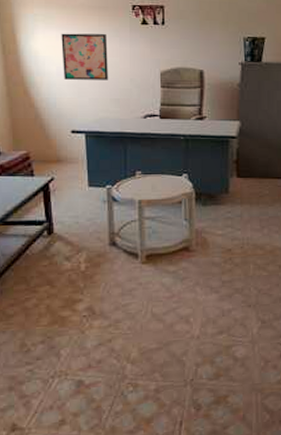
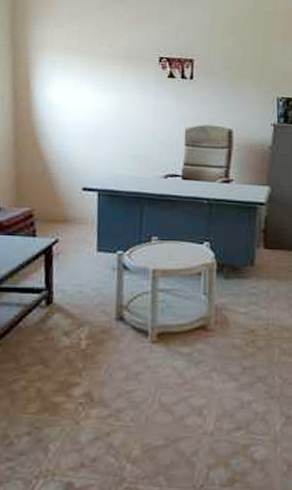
wall art: present [61,33,109,80] -> none [78,82,130,135]

